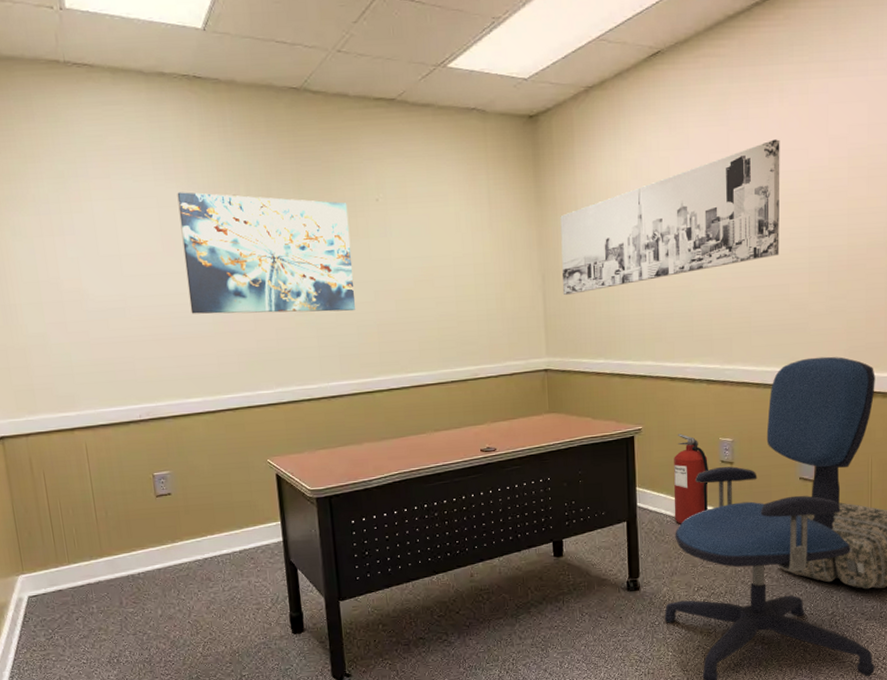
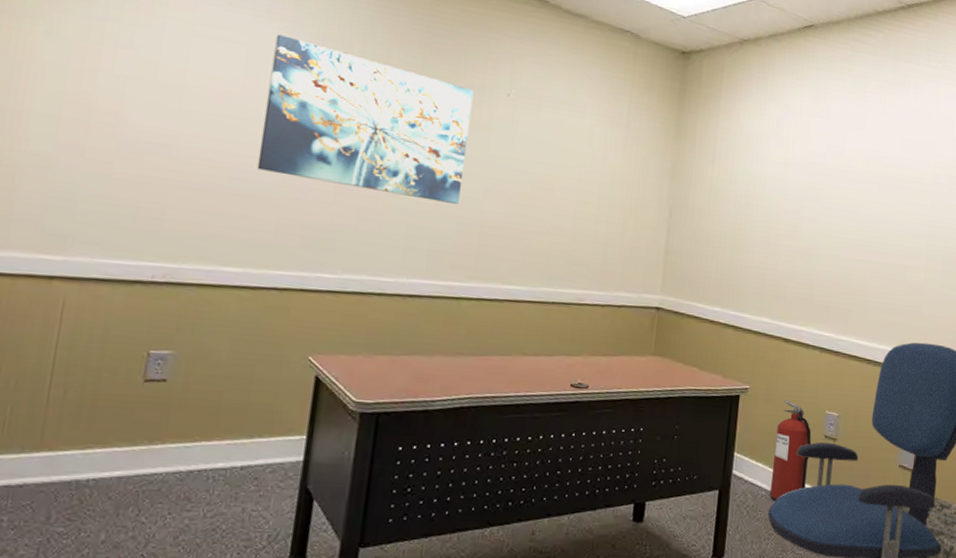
wall art: present [560,139,780,296] -> none [688,128,911,237]

